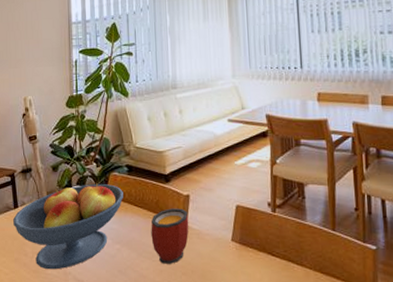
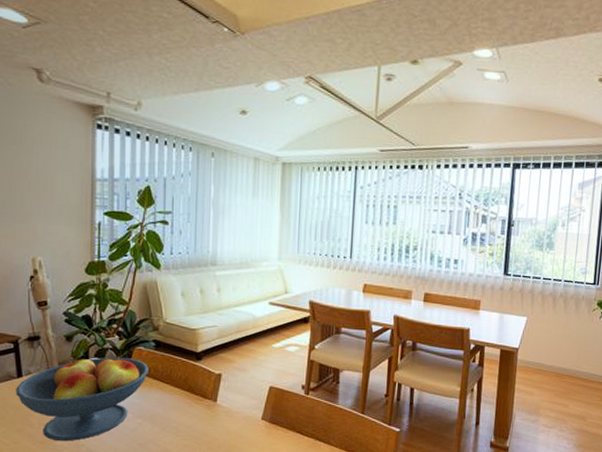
mug: present [151,208,189,264] -> none [177,386,219,439]

